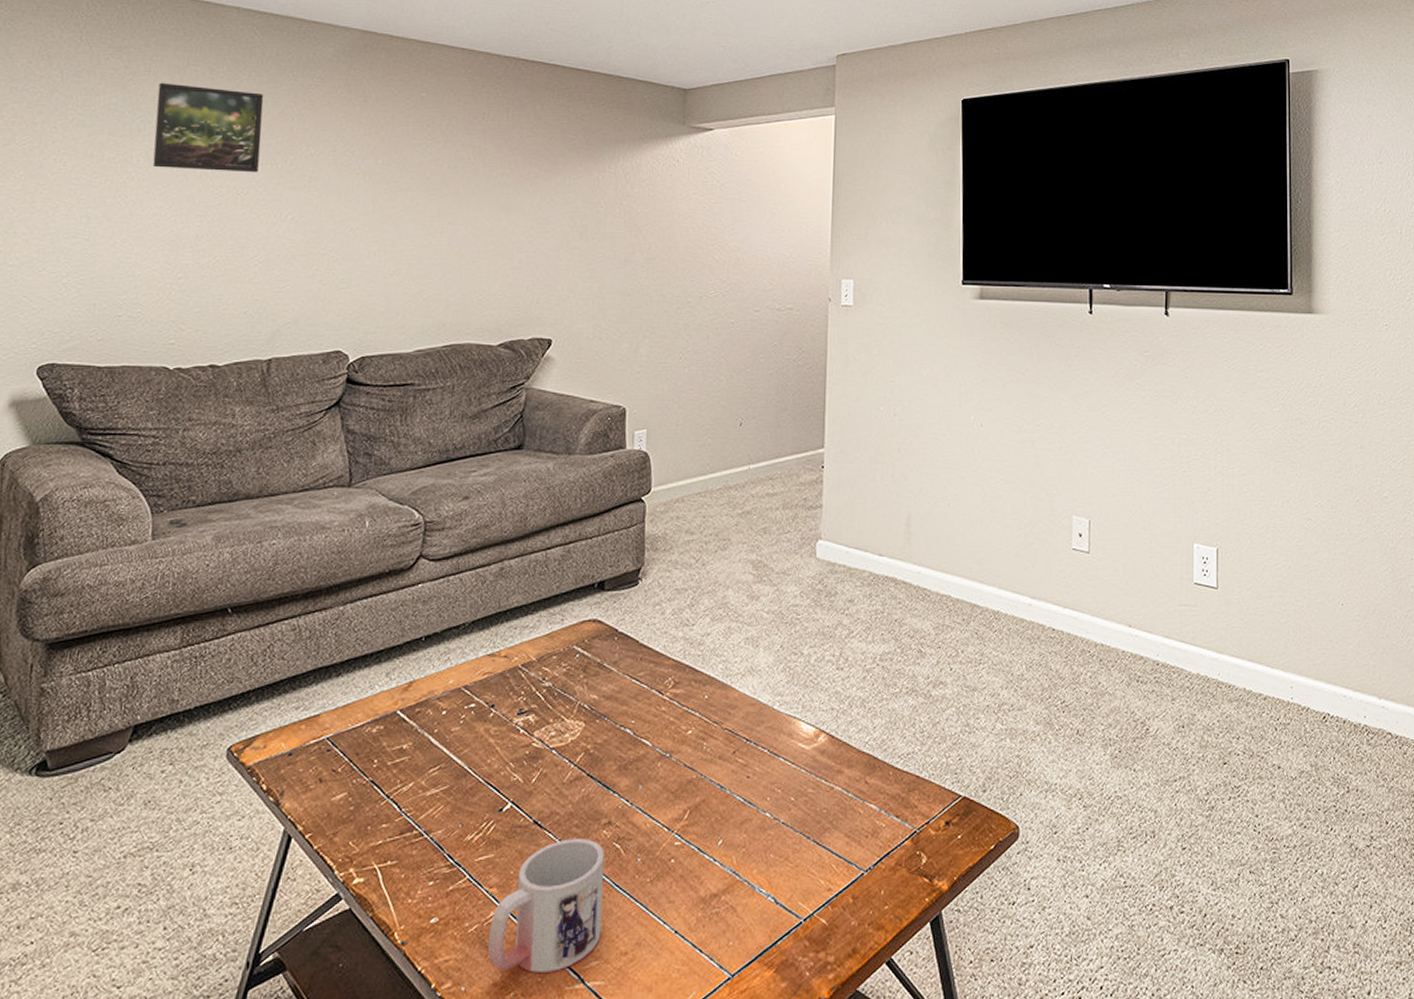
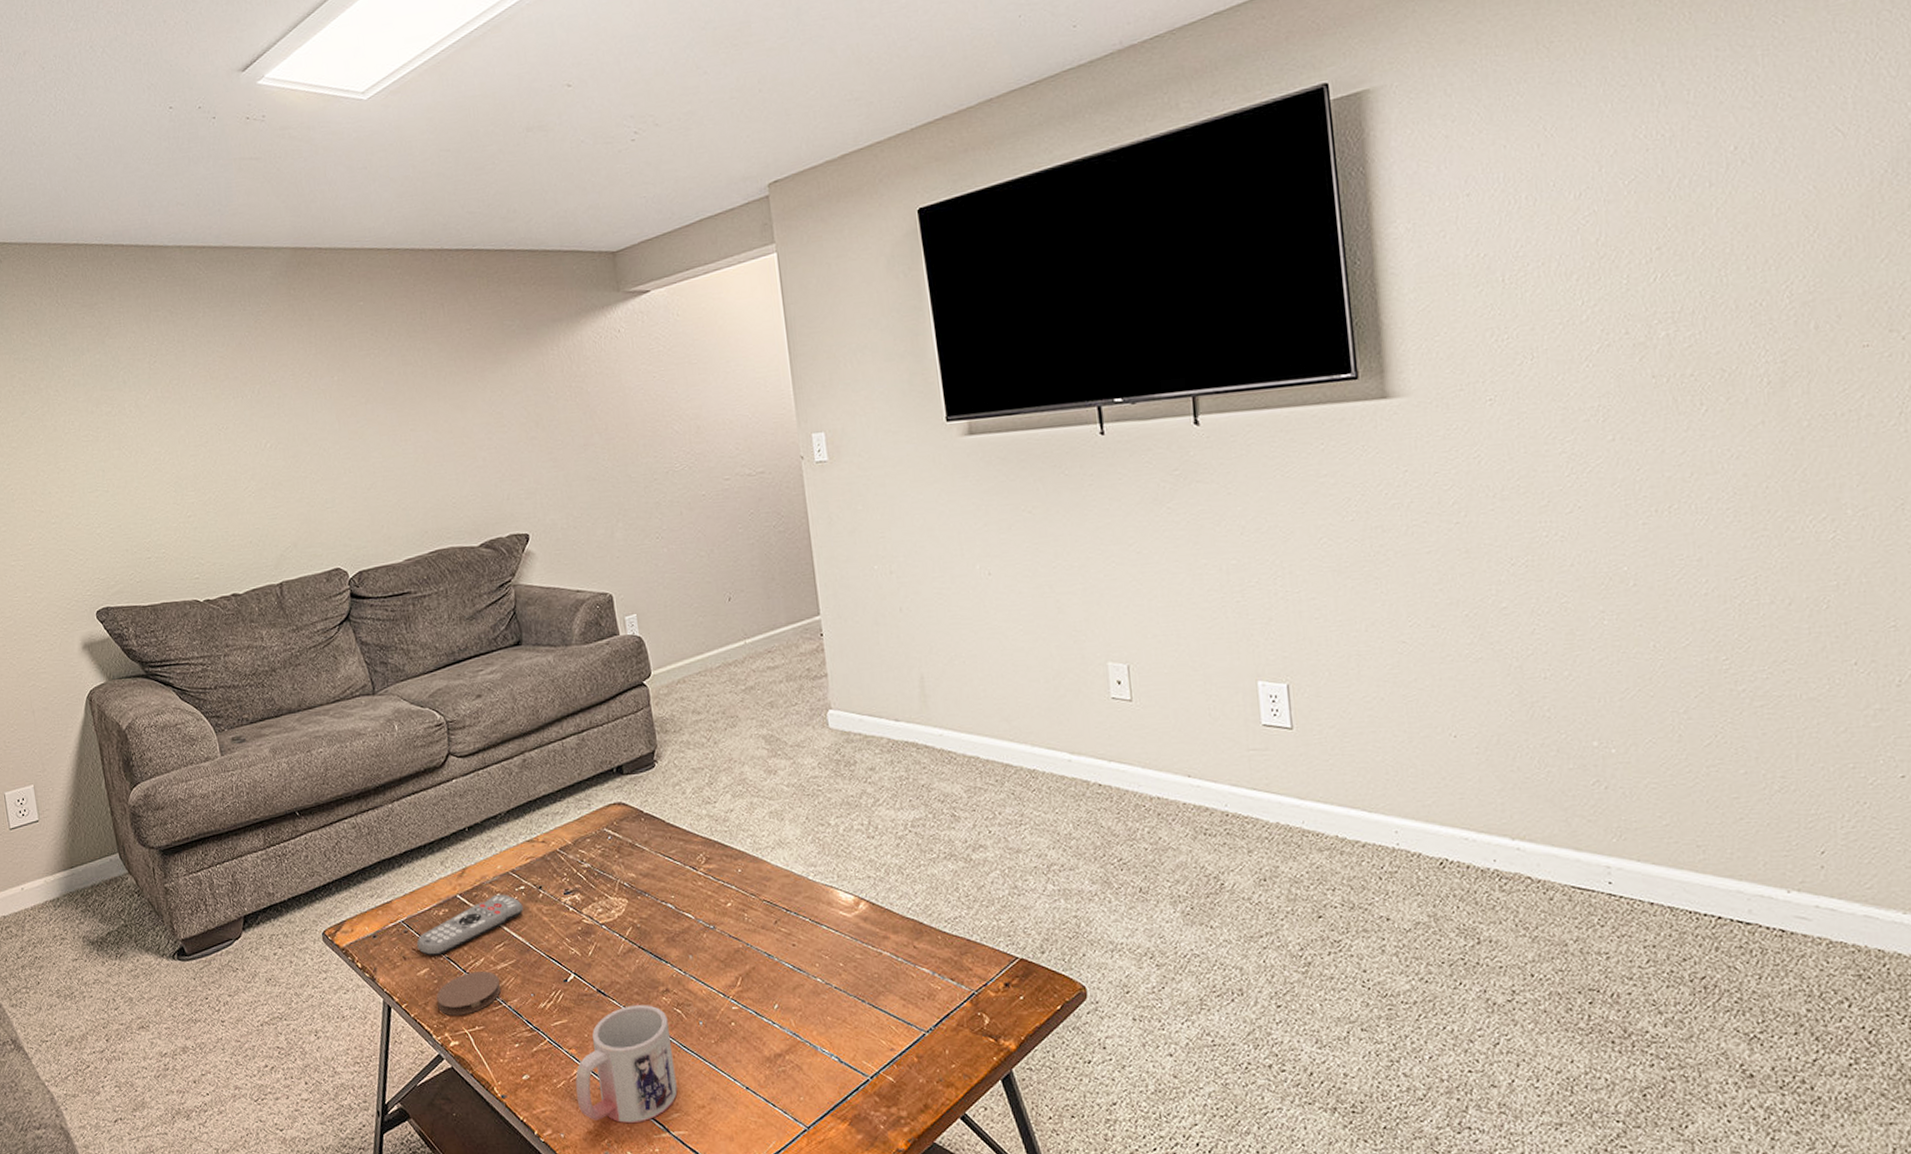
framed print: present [152,82,264,173] -> none [130,328,233,415]
remote control: none [338,711,469,779] -> present [416,894,524,956]
coaster: none [348,798,426,848] -> present [436,971,501,1016]

